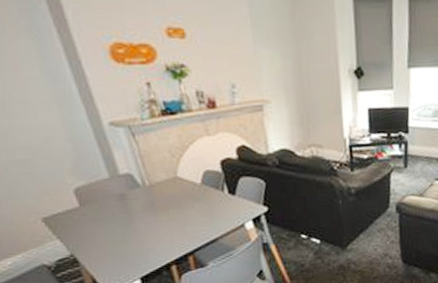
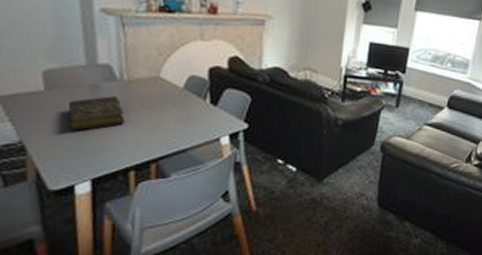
book: none [103,202,156,238] -> present [68,96,125,131]

